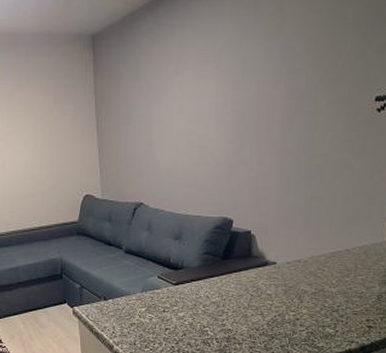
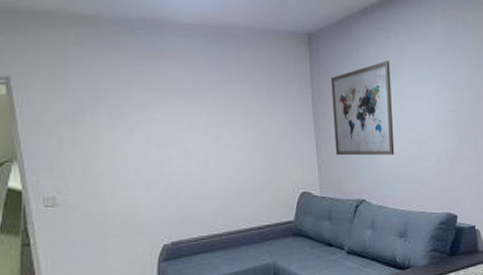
wall art: none [113,59,174,160] -> present [330,61,395,156]

